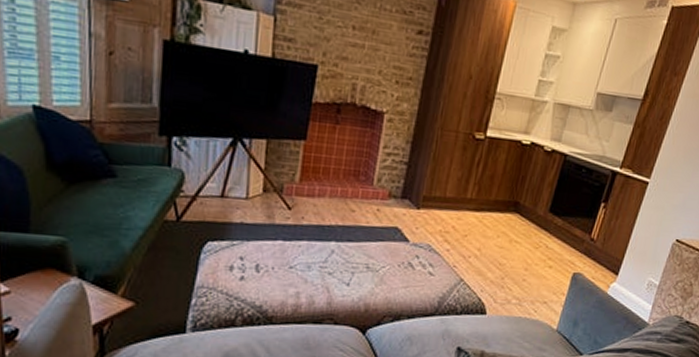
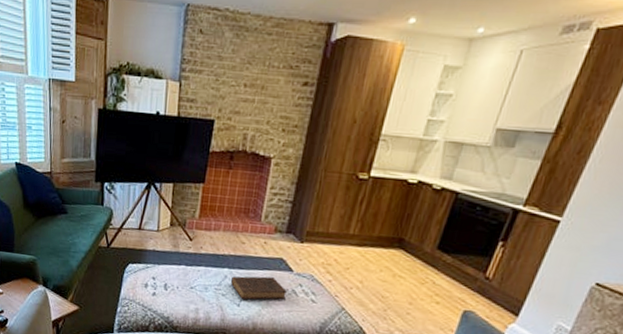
book: none [339,249,402,277] -> present [231,276,287,300]

